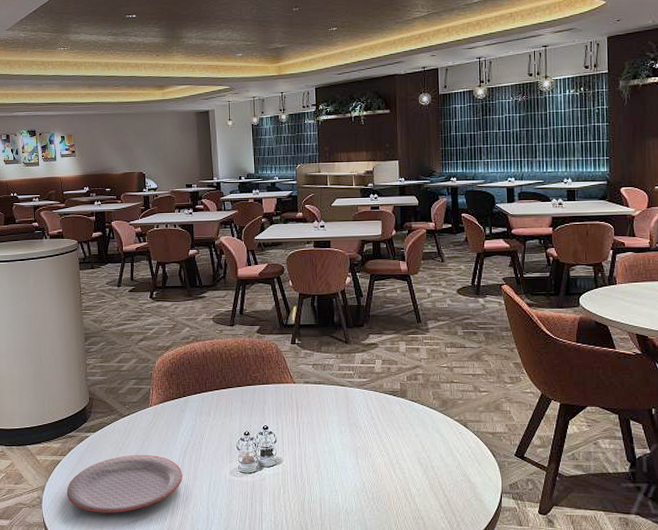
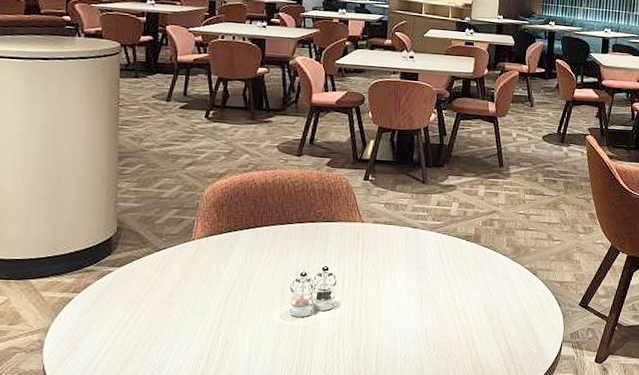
plate: present [66,454,183,513] -> none [76,293,224,360]

